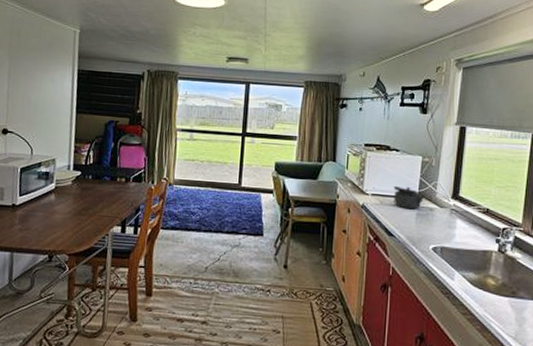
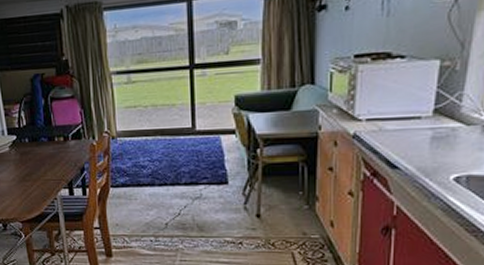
kettle: present [393,186,426,210] -> none [397,104,446,133]

